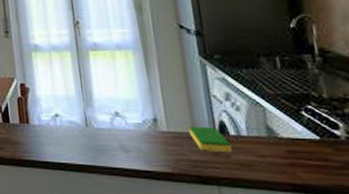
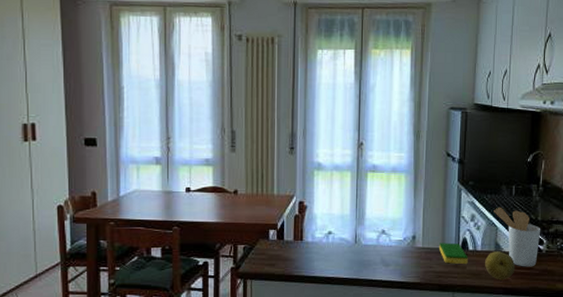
utensil holder: none [255,83,335,158] -> present [493,207,541,267]
fruit: none [255,137,304,174] -> present [485,251,515,281]

